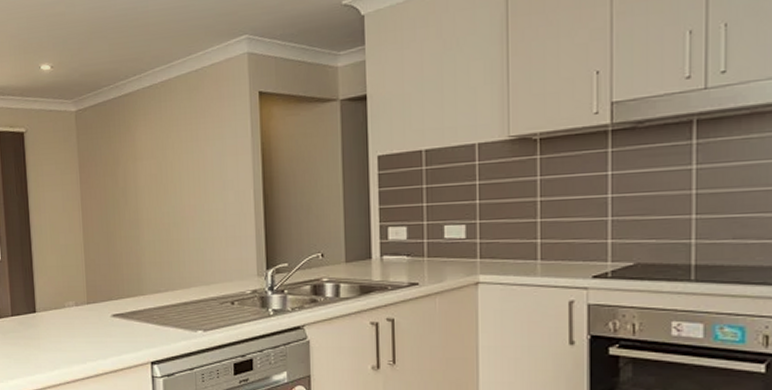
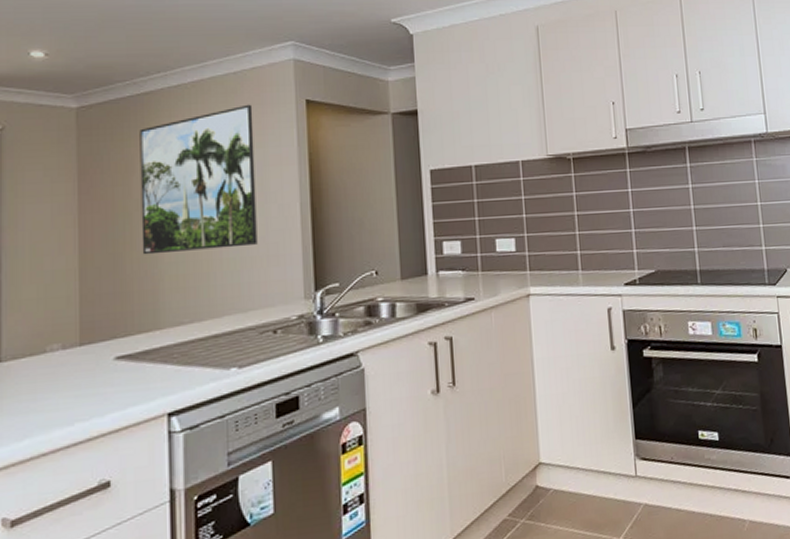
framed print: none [122,99,218,234] -> present [139,104,258,255]

